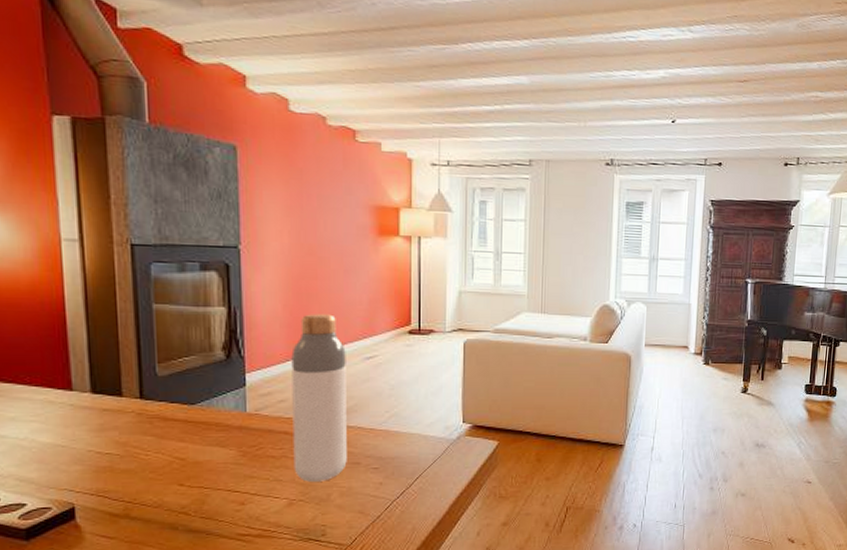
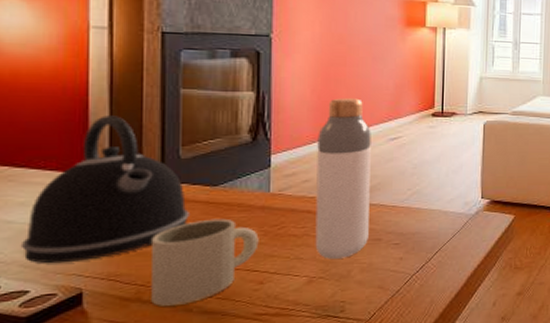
kettle: none [16,331,170,479] -> present [22,116,189,264]
mug: none [136,438,238,523] -> present [151,218,259,306]

